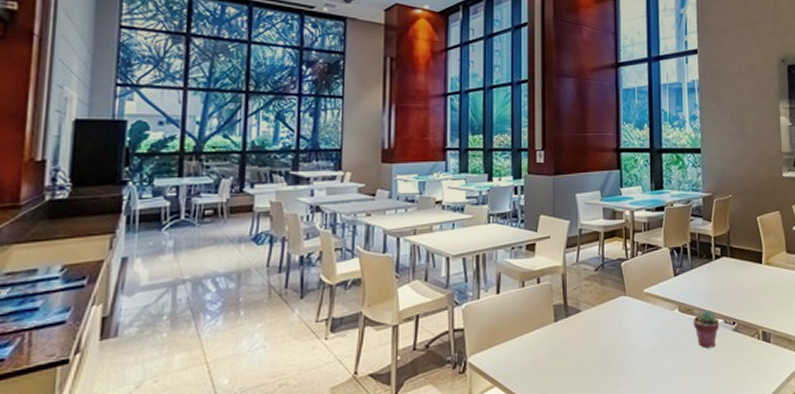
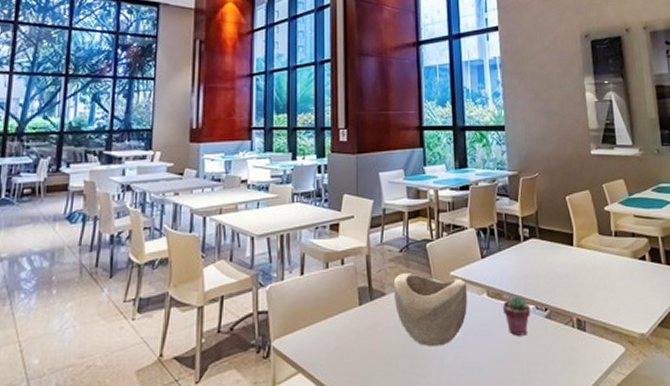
decorative bowl: none [588,291,660,360] -> present [393,273,468,347]

